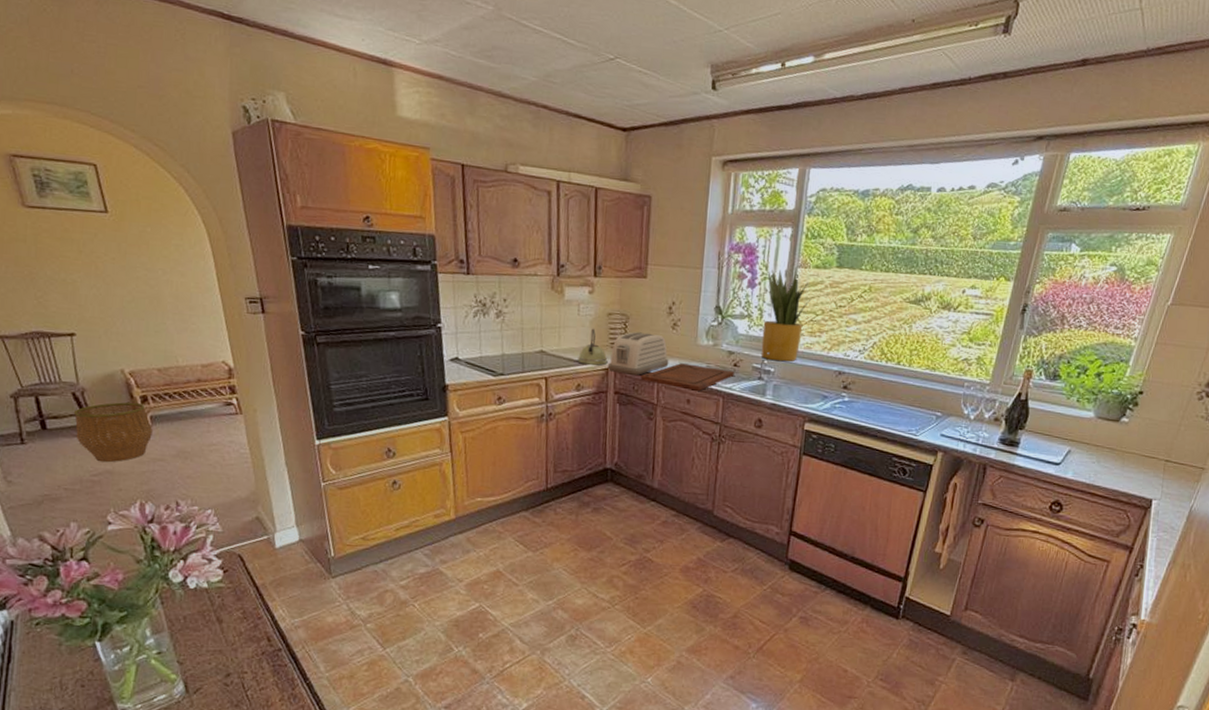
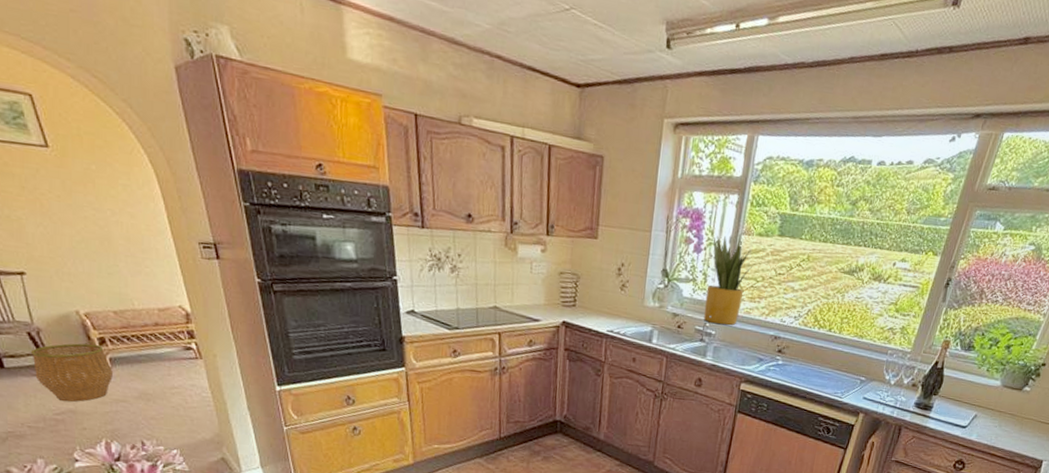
kettle: present [577,328,608,366] -> none [530,286,559,323]
toaster: present [608,332,669,376] -> none [559,291,617,334]
cutting board: present [640,363,735,391] -> none [589,323,678,350]

